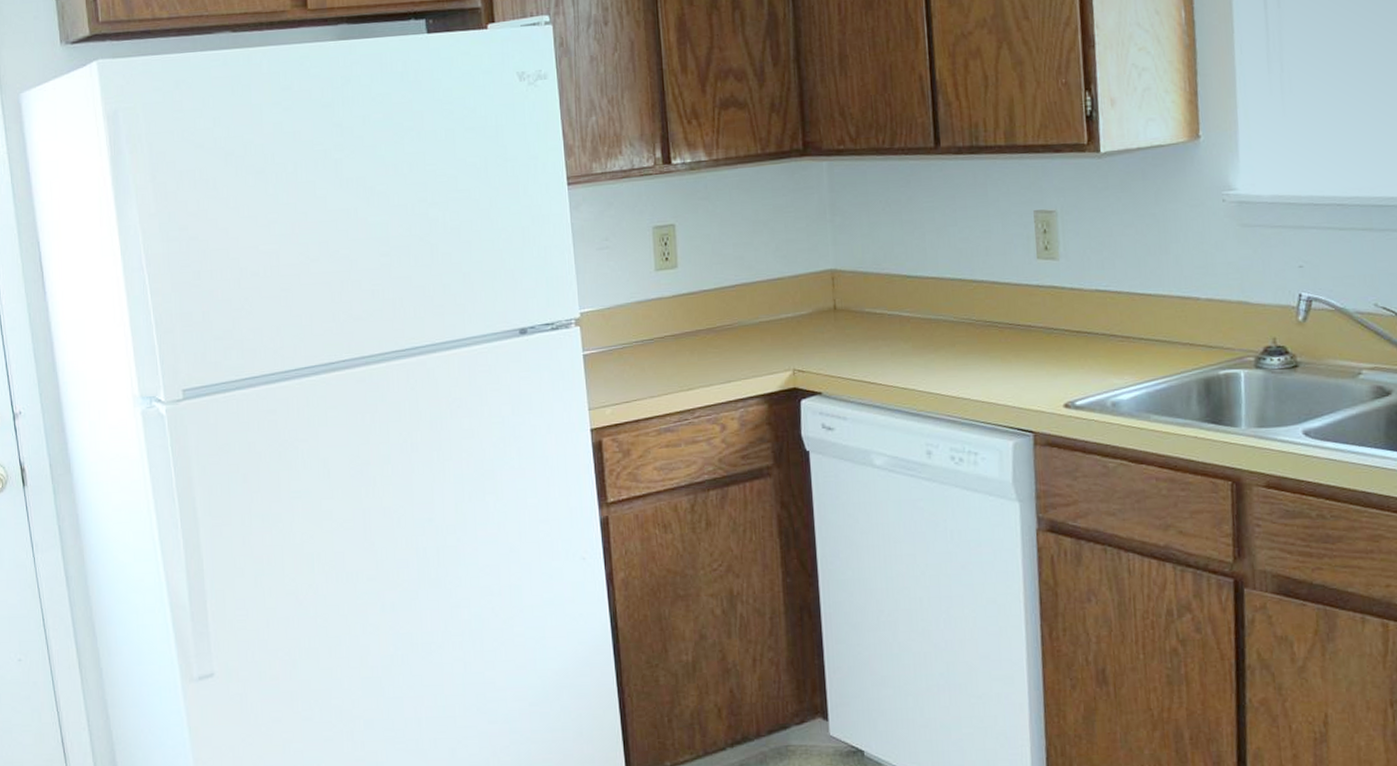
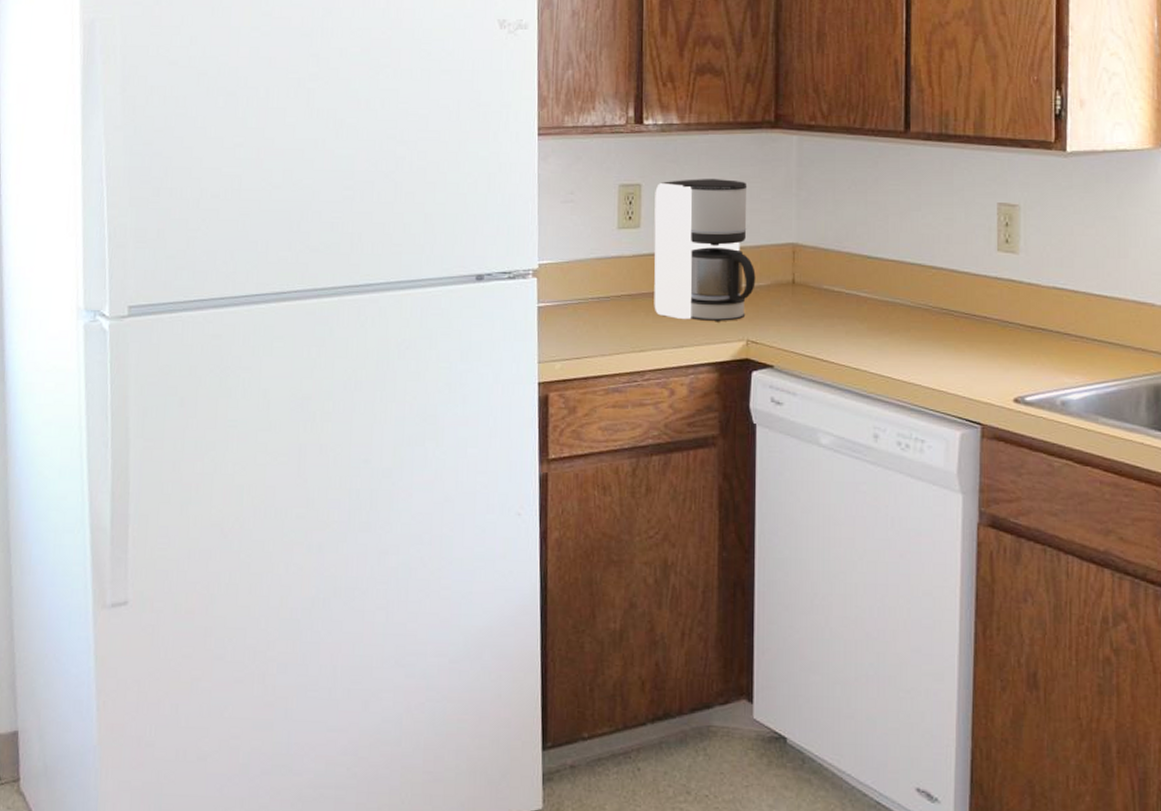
coffee maker: none [689,211,797,355] -> present [654,179,756,322]

